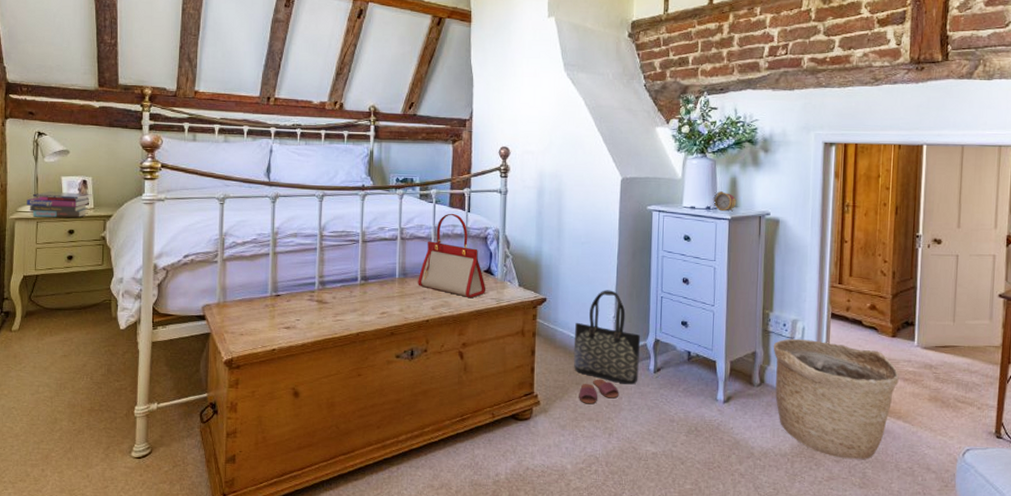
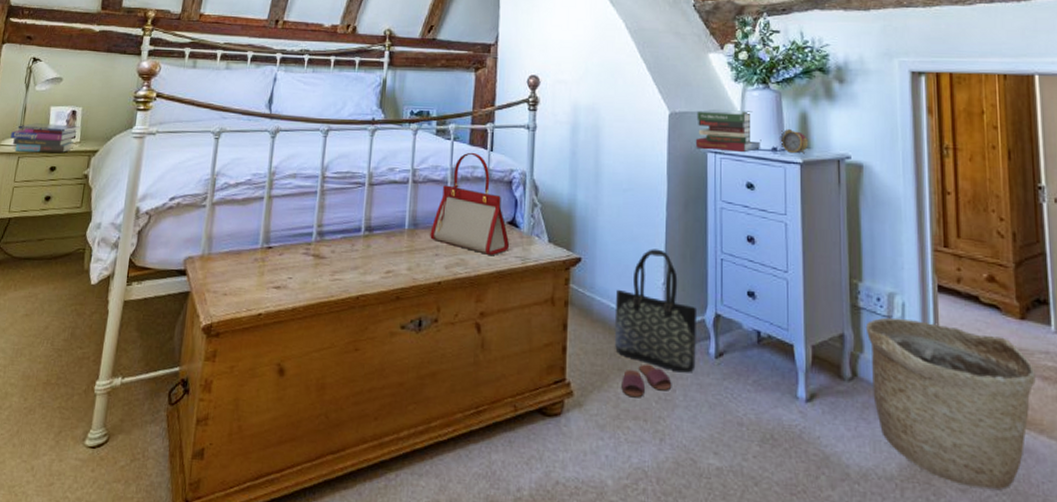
books: none [643,175,698,211] -> present [696,109,761,153]

